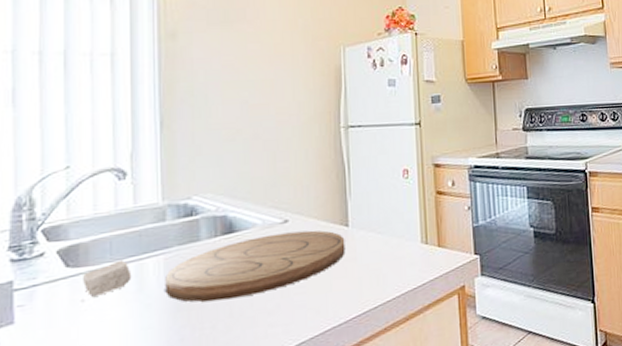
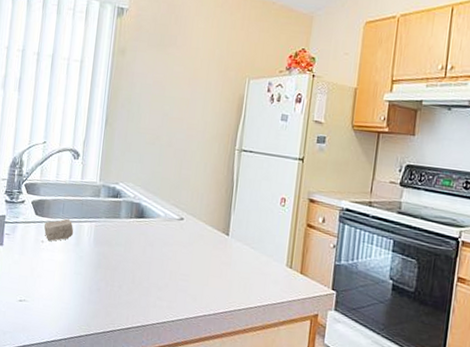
cutting board: present [165,230,346,302] -> none [93,226,224,272]

